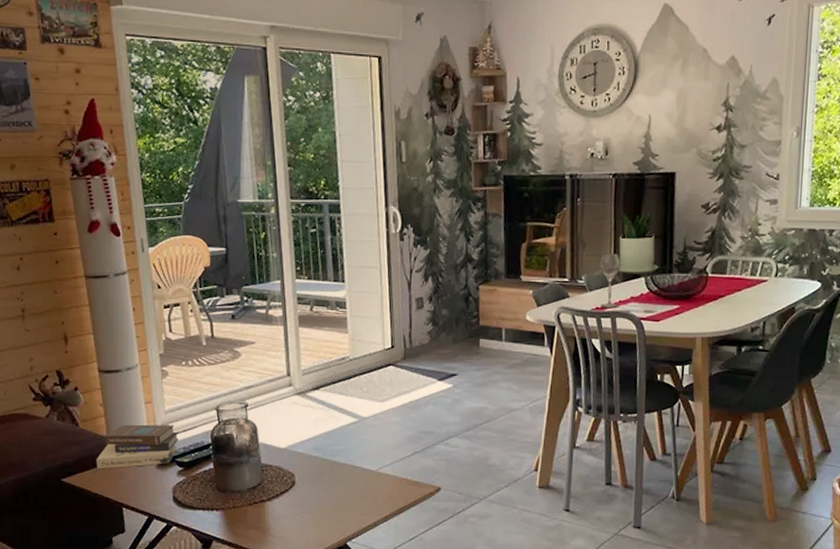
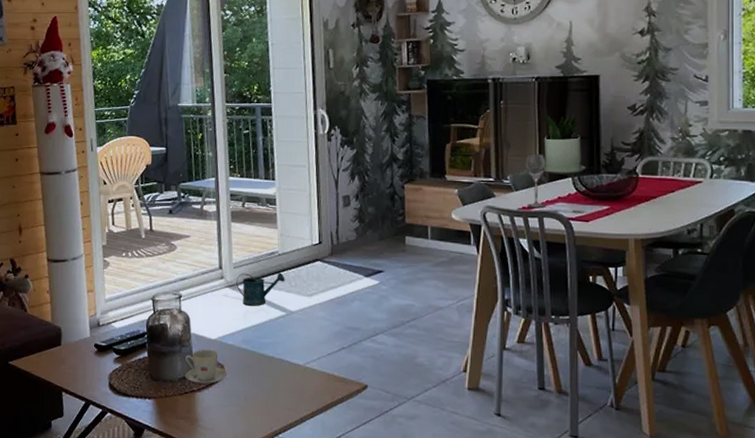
books: present [96,424,179,470] -> none [40,311,117,354]
teacup: none [254,458,298,494] -> present [185,349,227,385]
watering can: none [305,378,357,413] -> present [236,272,285,306]

